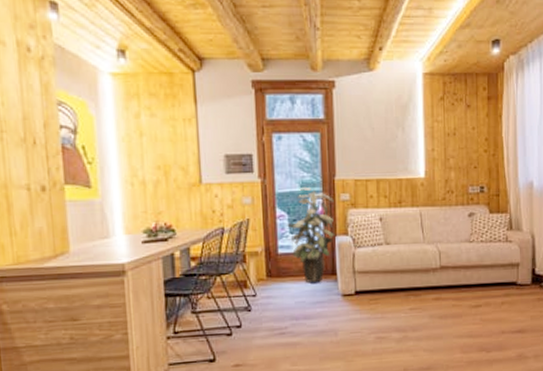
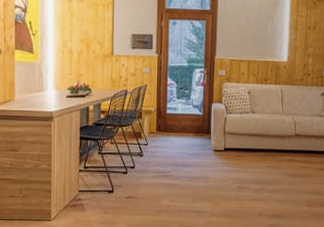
indoor plant: present [287,186,335,282] -> none [175,62,213,138]

